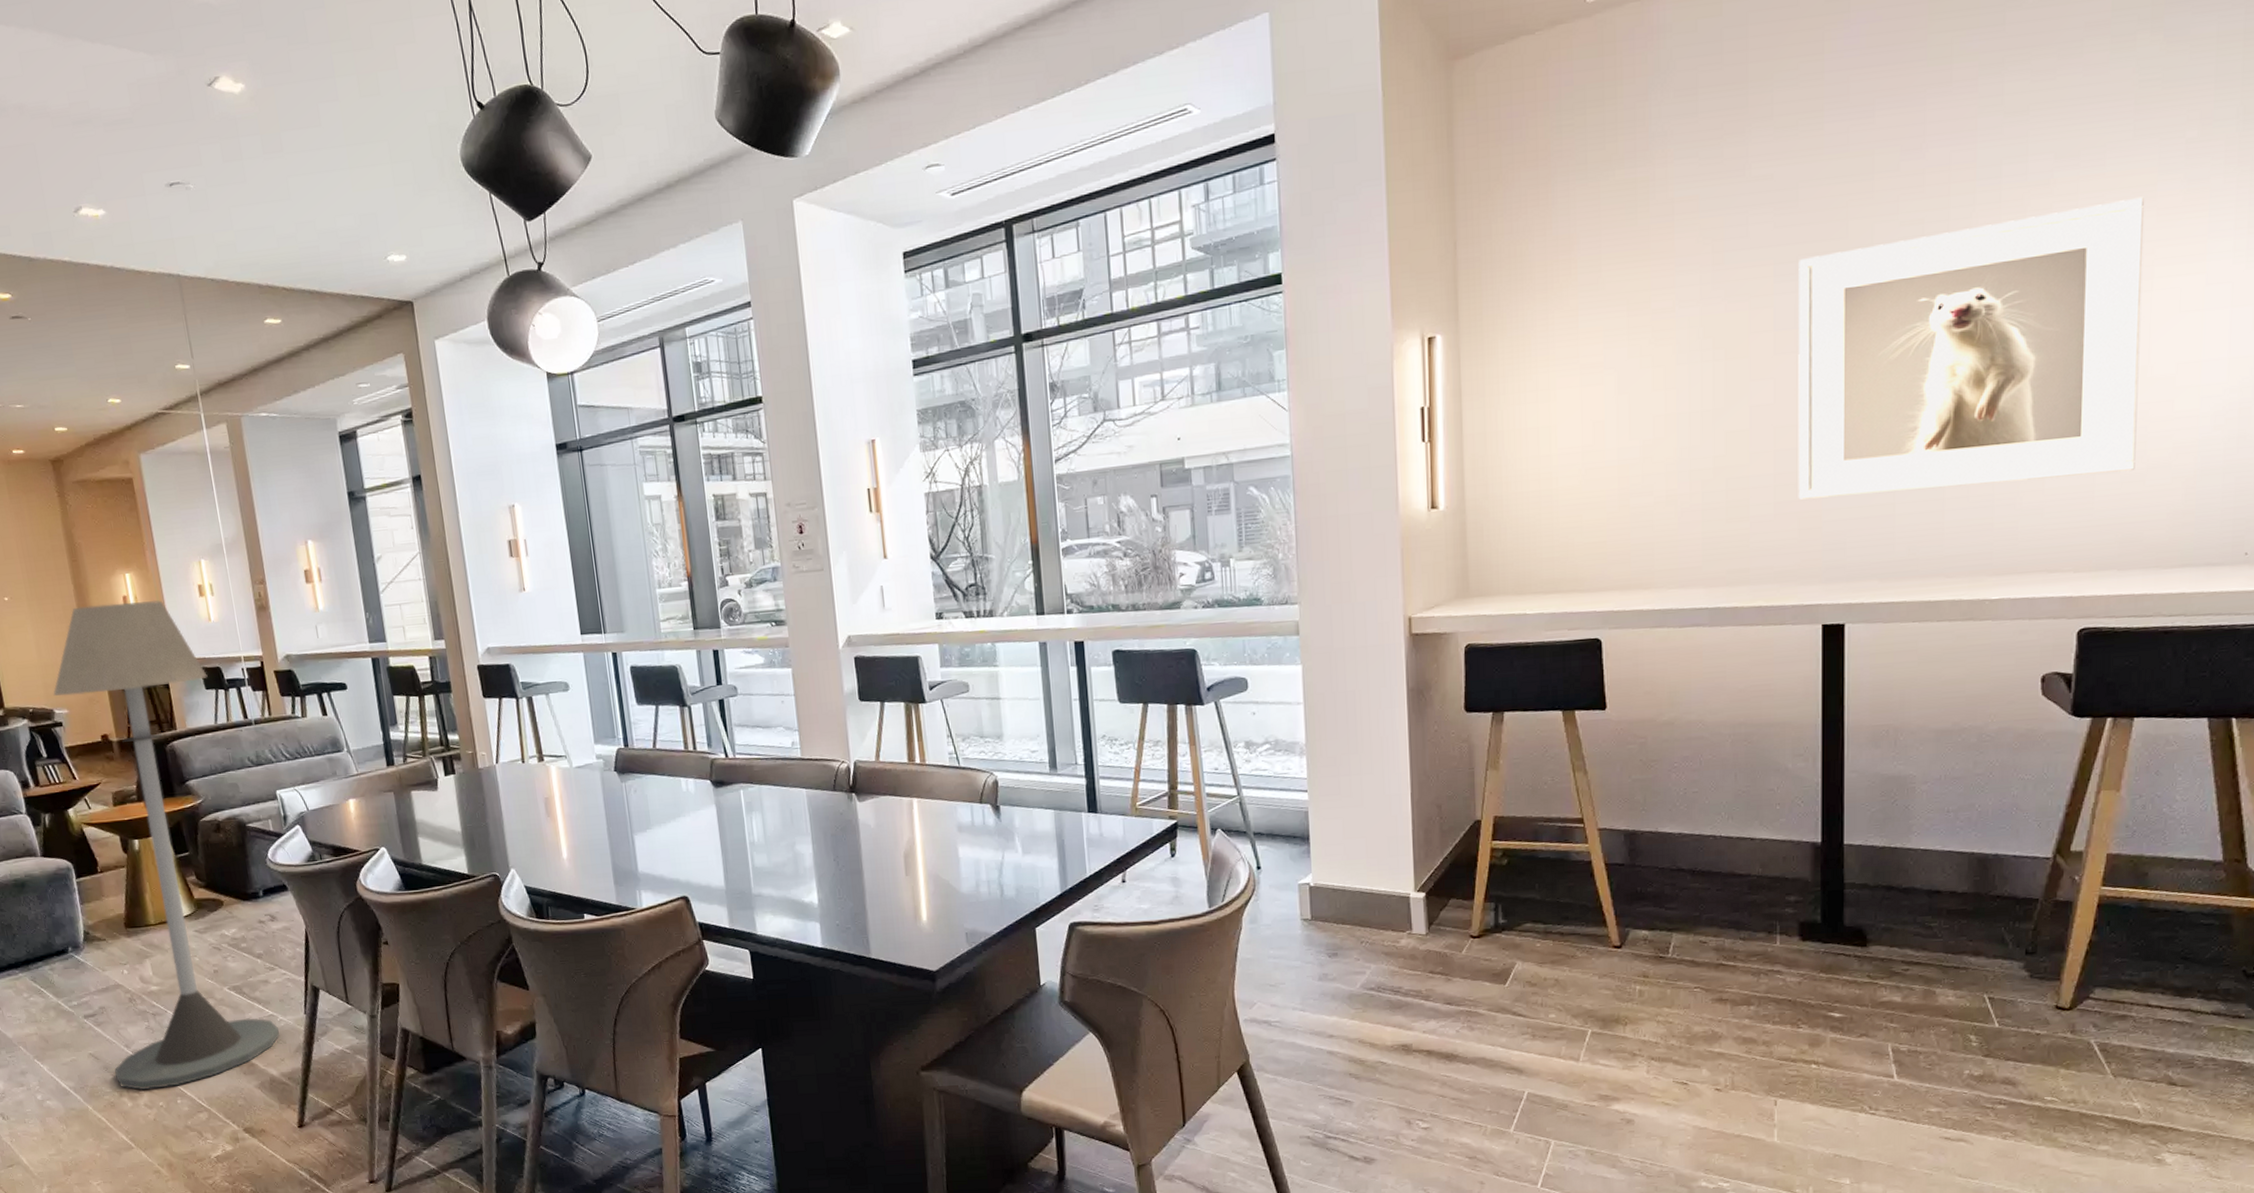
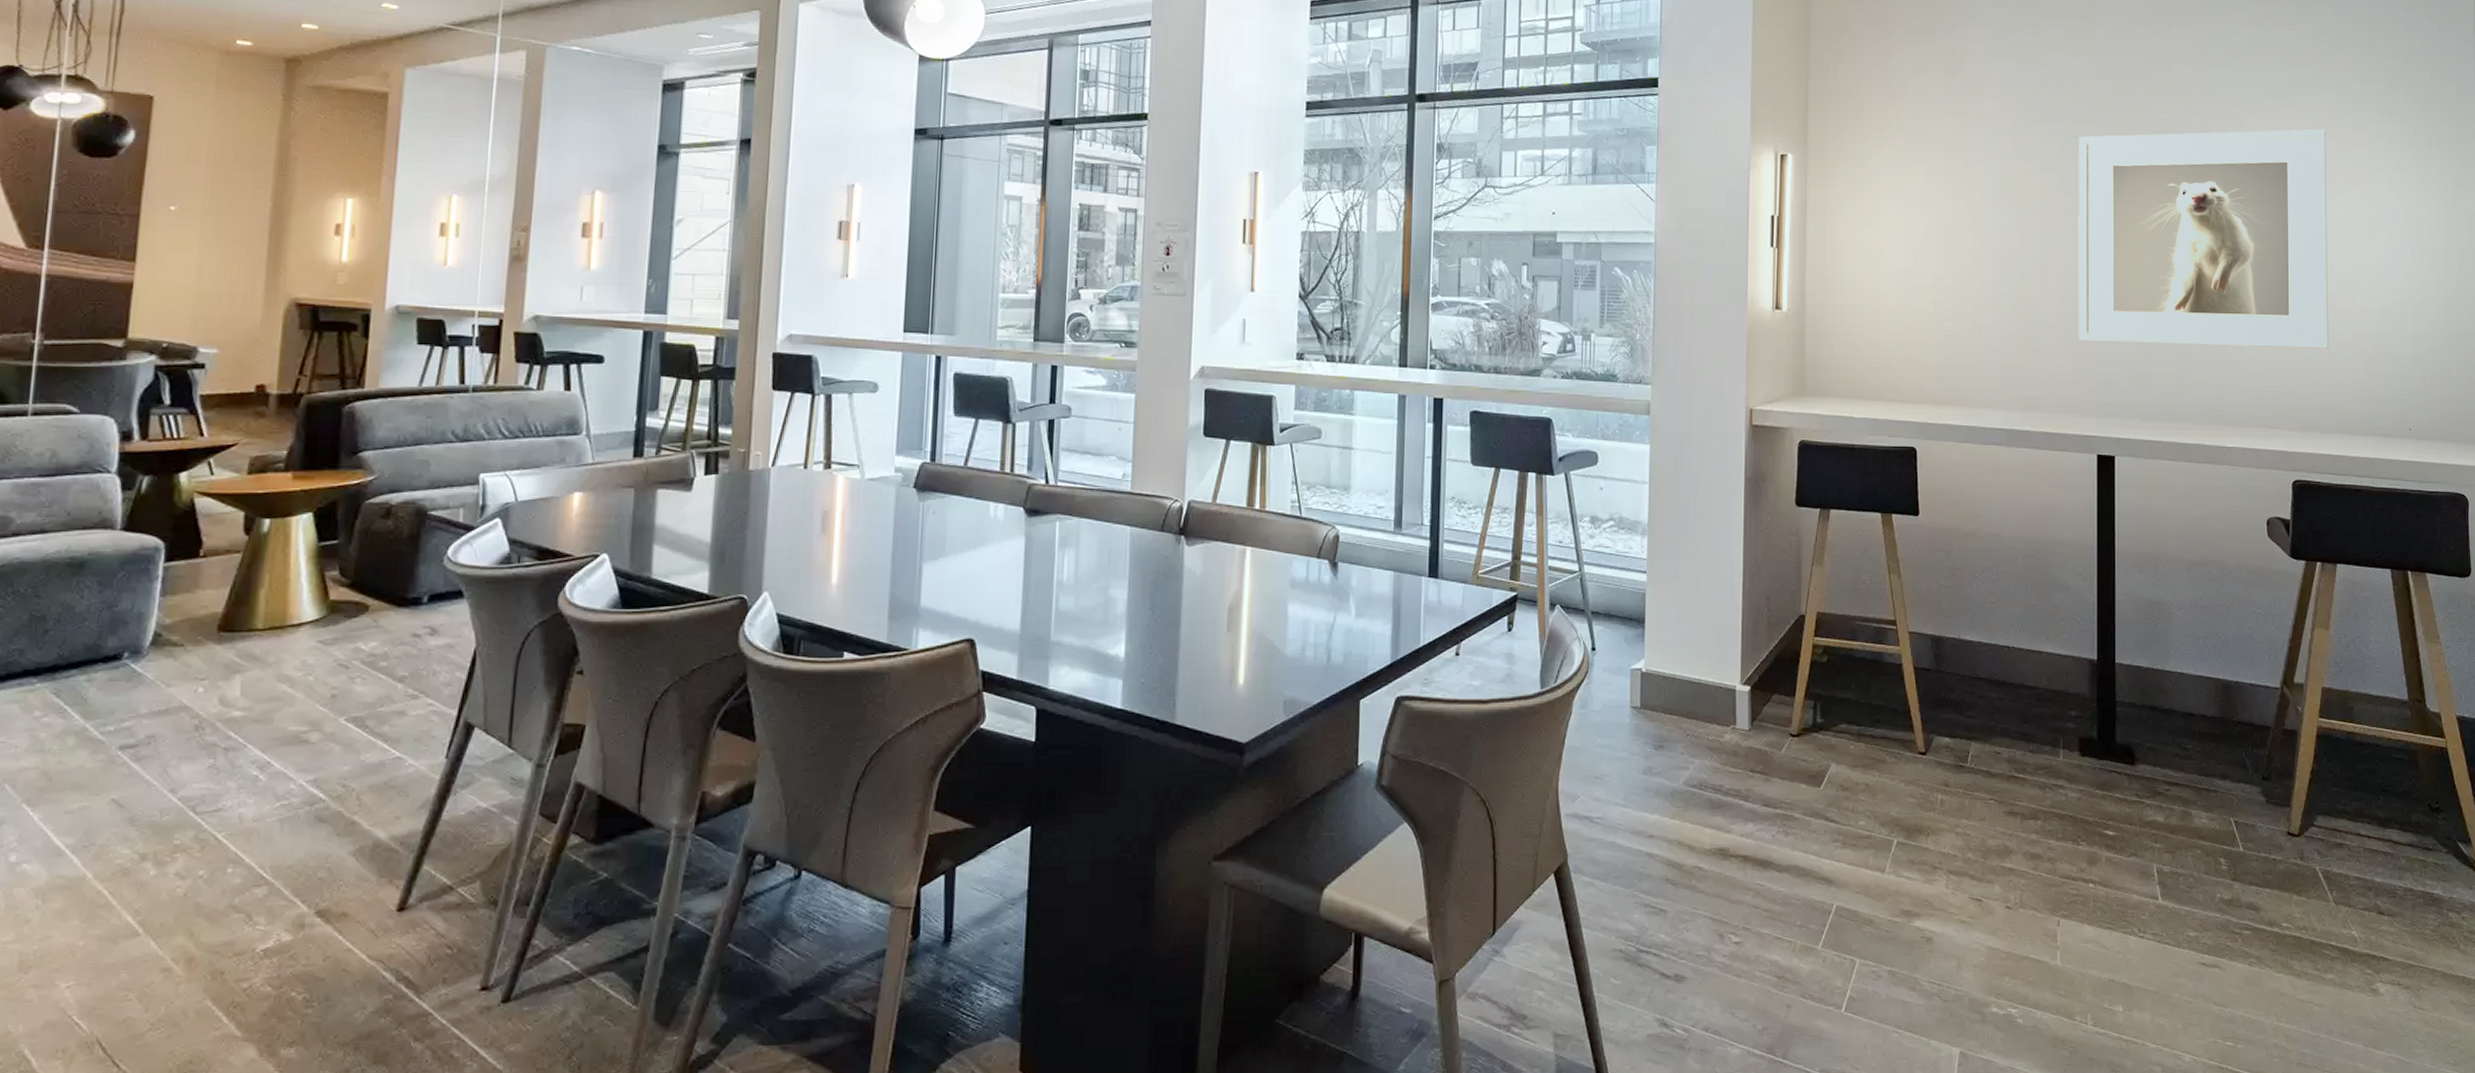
floor lamp: present [53,600,280,1091] -> none [141,229,425,853]

